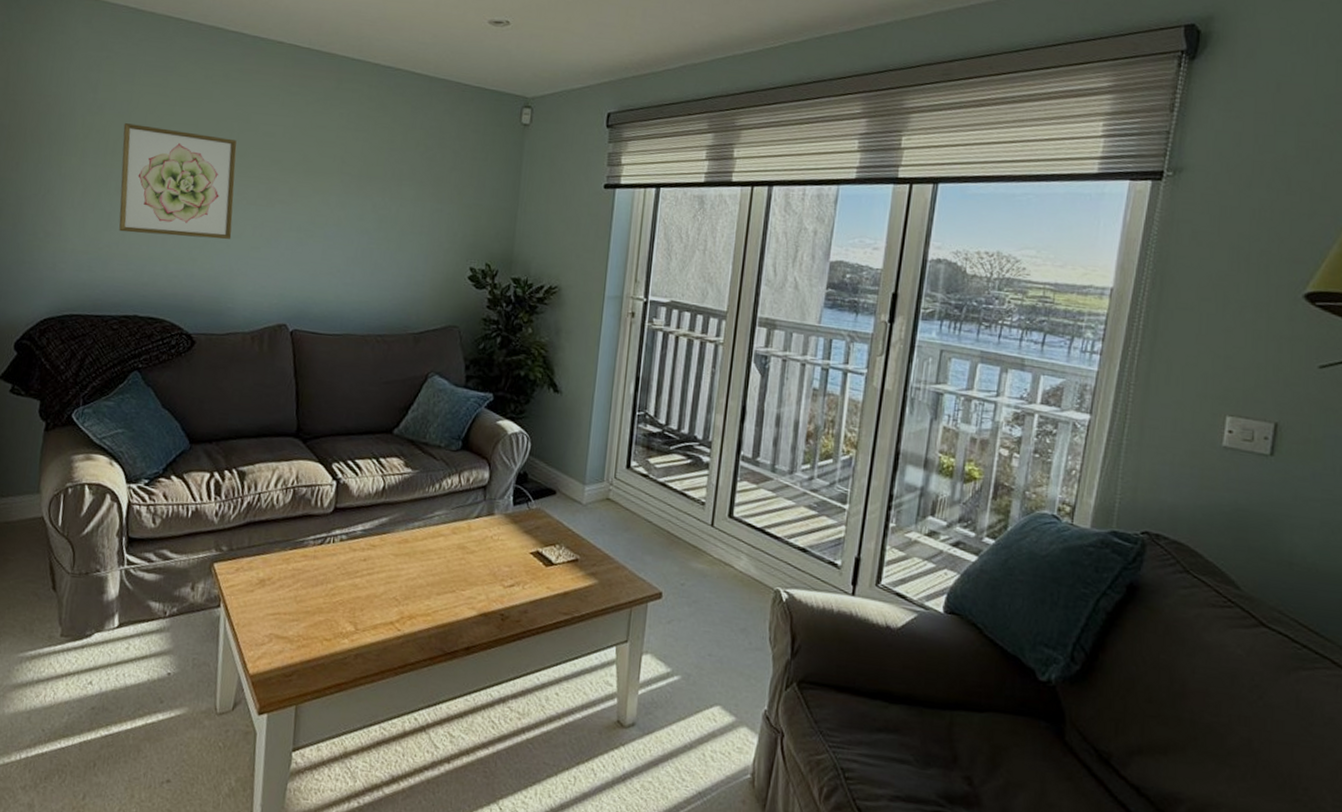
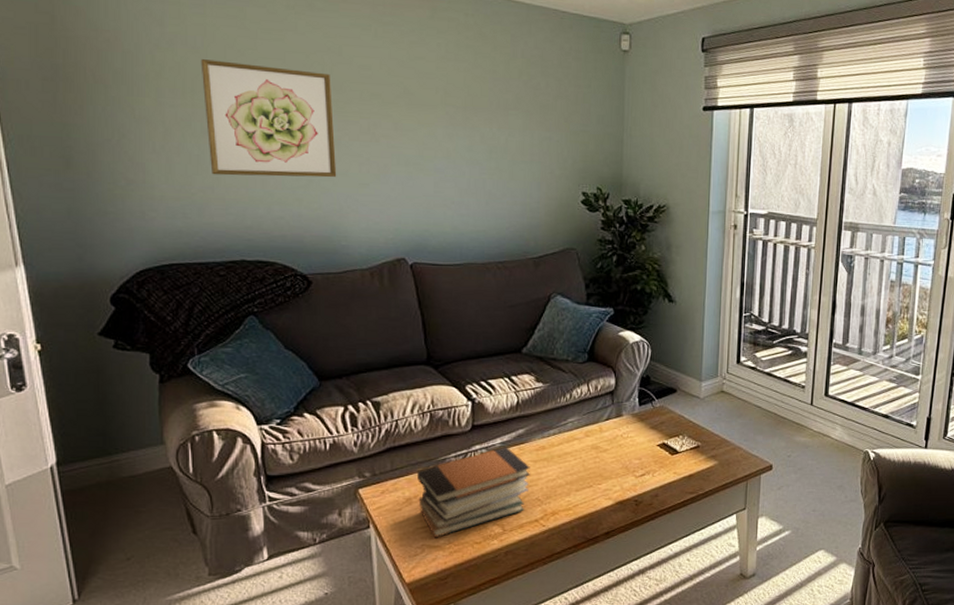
book stack: none [272,535,390,628] -> present [416,447,530,538]

